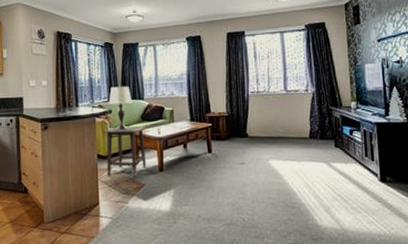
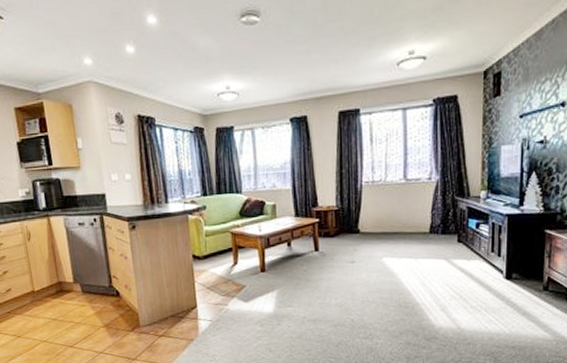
side table: present [103,126,147,176] -> none [197,223,247,277]
lamp: present [109,86,132,130] -> none [202,178,229,228]

